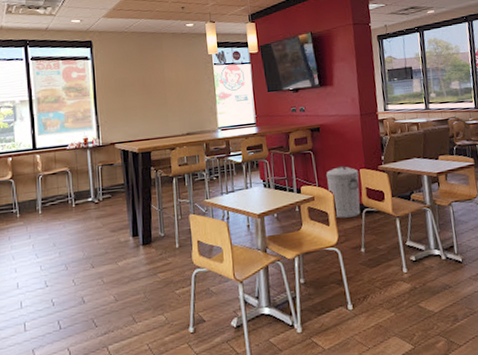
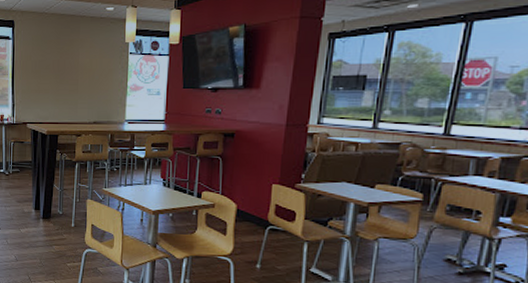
trash can: present [325,166,361,218] -> none [231,178,271,232]

